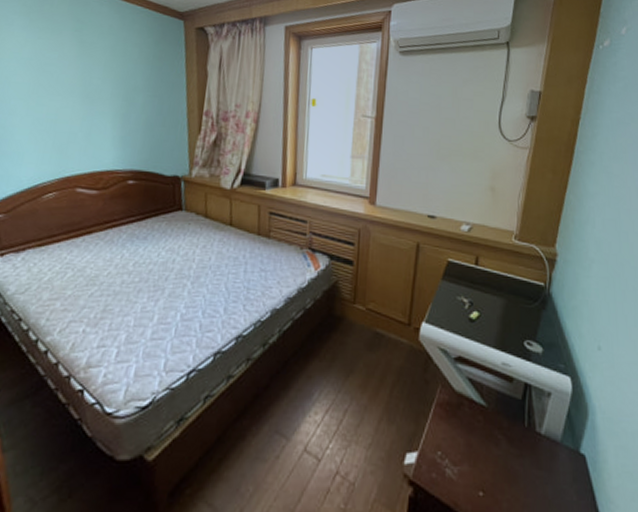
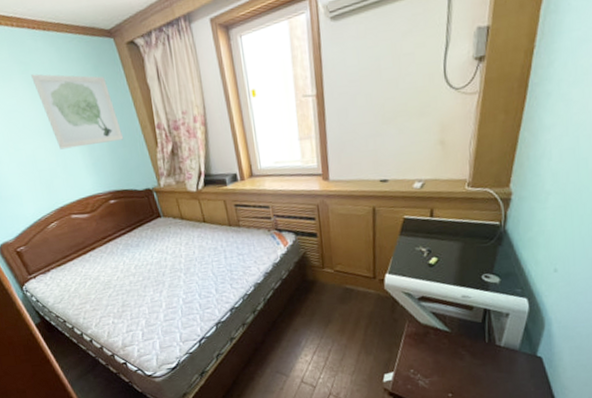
wall art: none [84,34,166,119] -> present [31,74,124,150]

